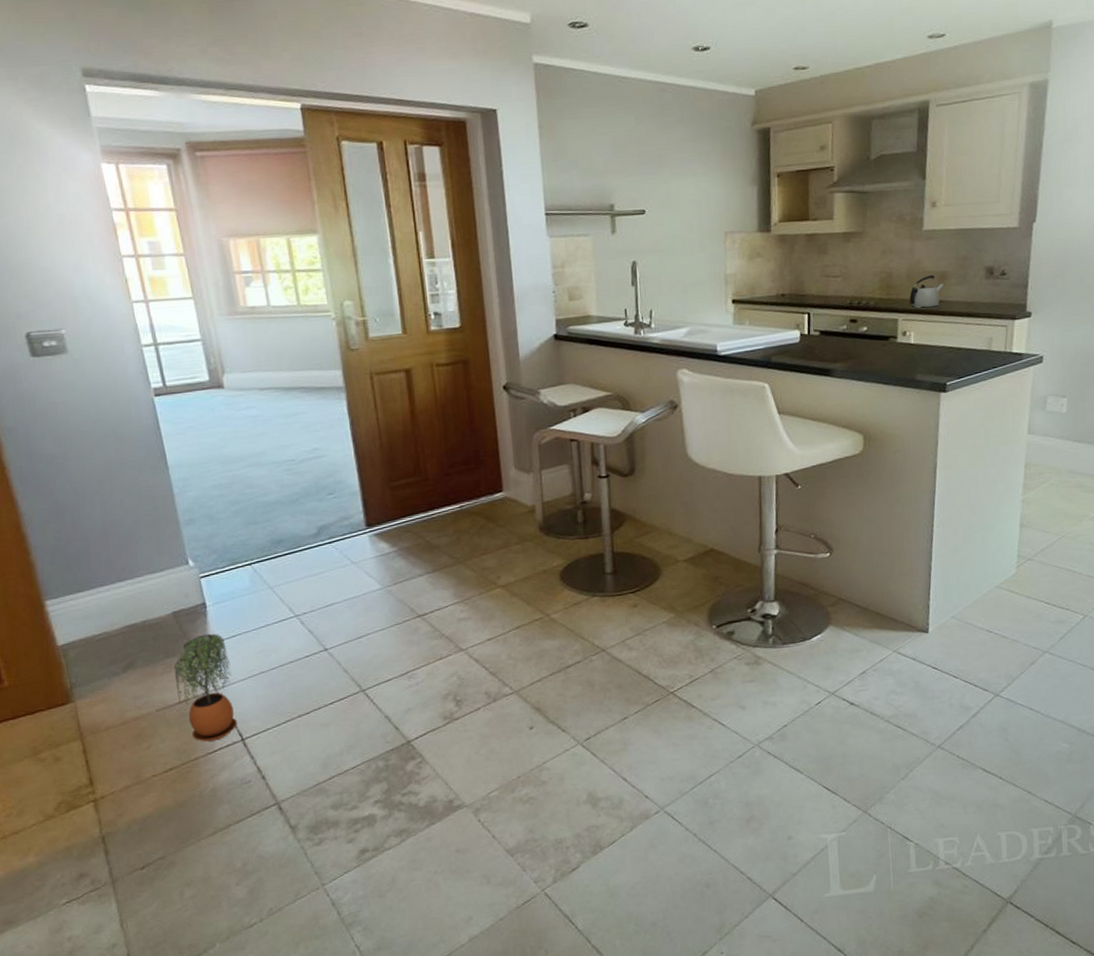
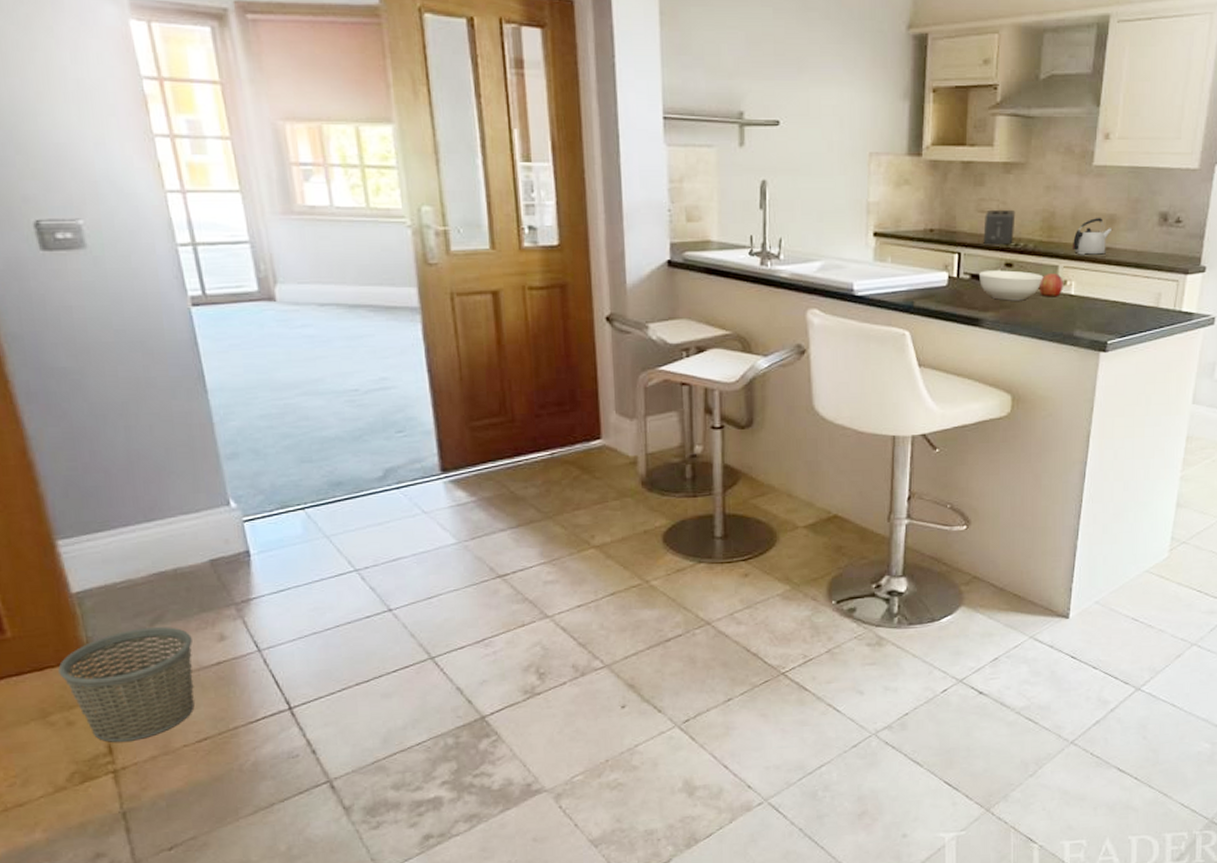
basket: none [47,672,161,775] -> present [58,626,194,742]
potted plant: present [173,633,237,742] -> none [210,586,284,710]
bowl: none [826,325,885,353] -> present [978,270,1044,301]
toaster: none [829,272,857,304] -> present [983,209,1016,245]
fruit: none [882,326,904,348] -> present [1040,274,1063,298]

